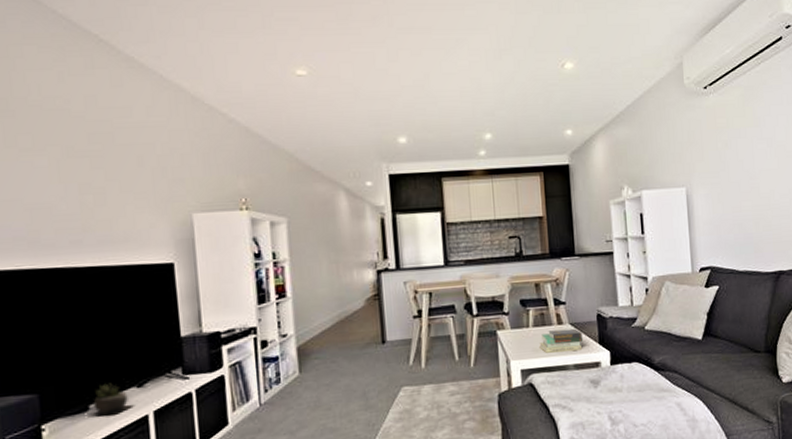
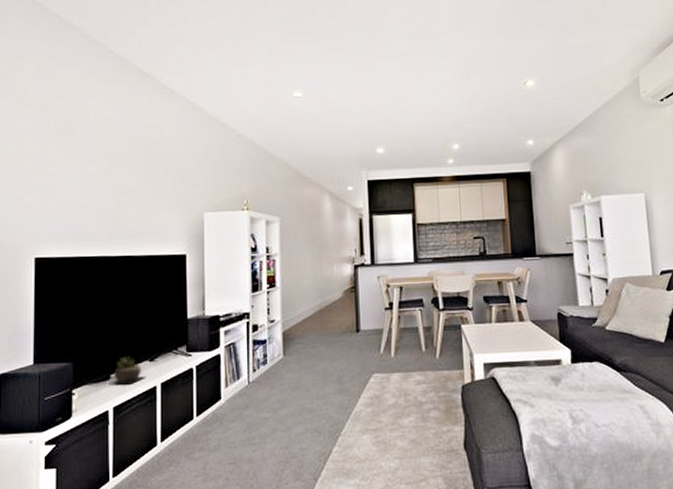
books: present [539,328,584,353] -> none [501,325,545,348]

